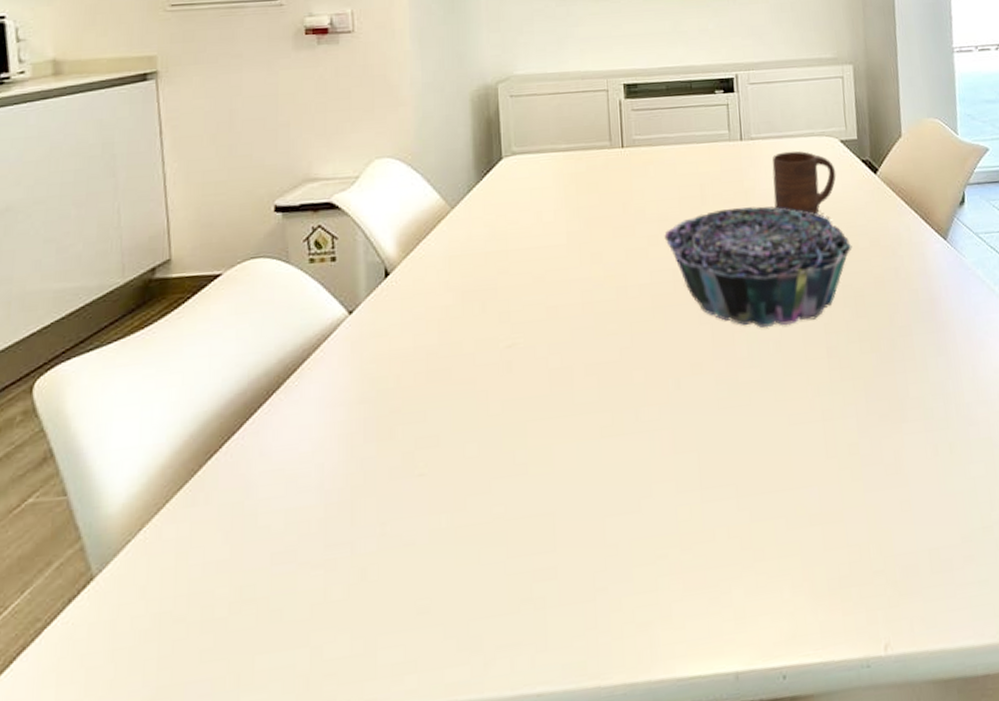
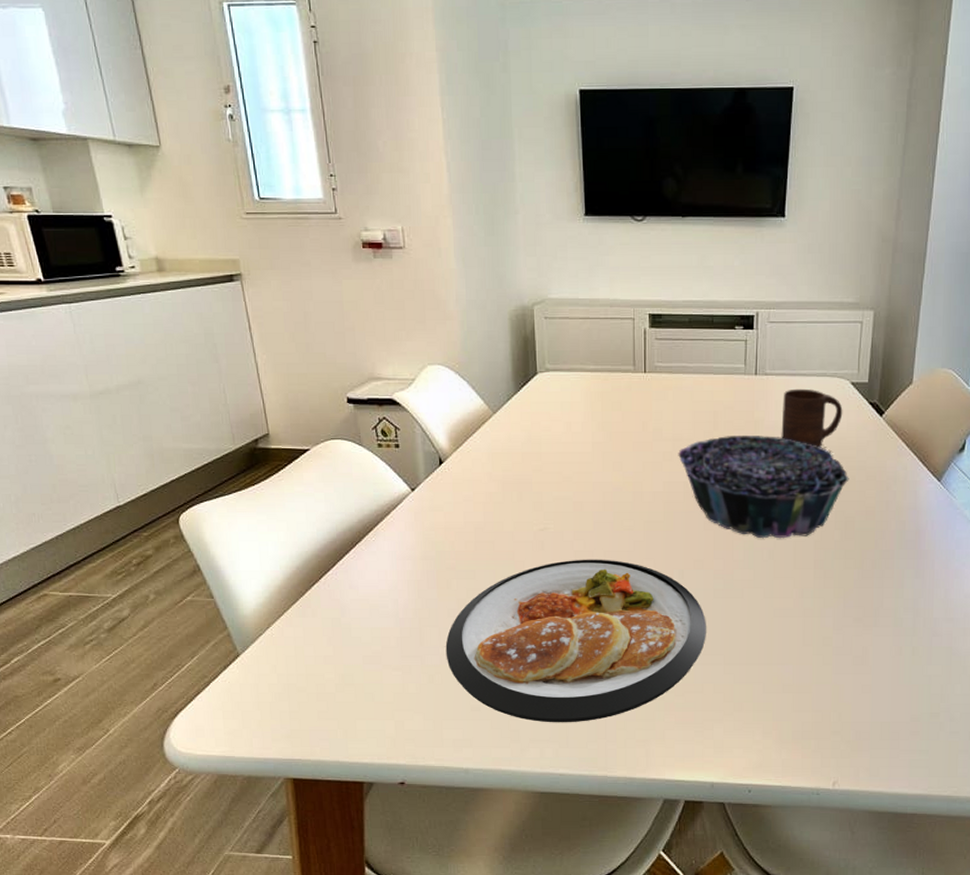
dish: none [385,375,713,618] -> present [445,559,706,723]

